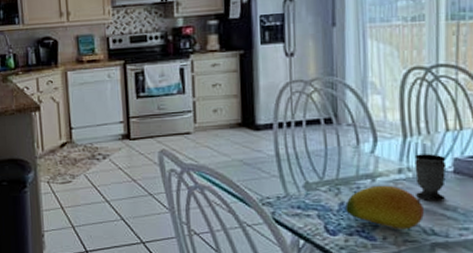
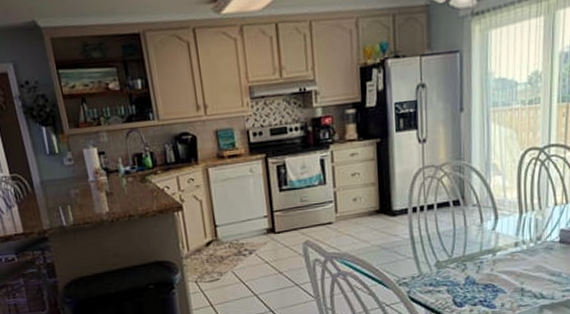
fruit: present [345,185,424,230] -> none [471,258,535,297]
cup: present [414,154,447,202] -> none [528,227,554,269]

